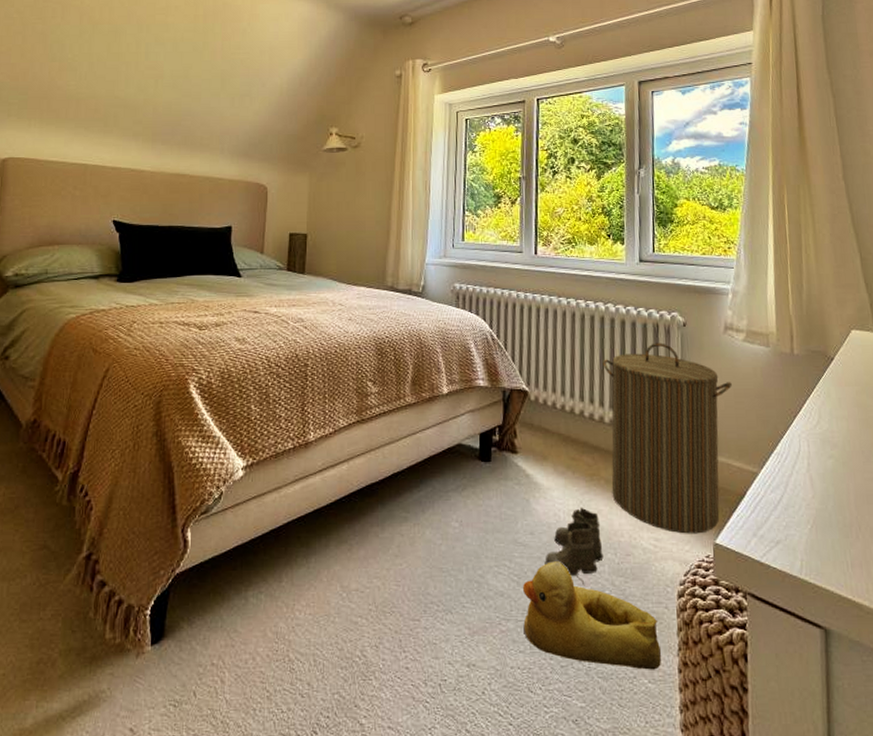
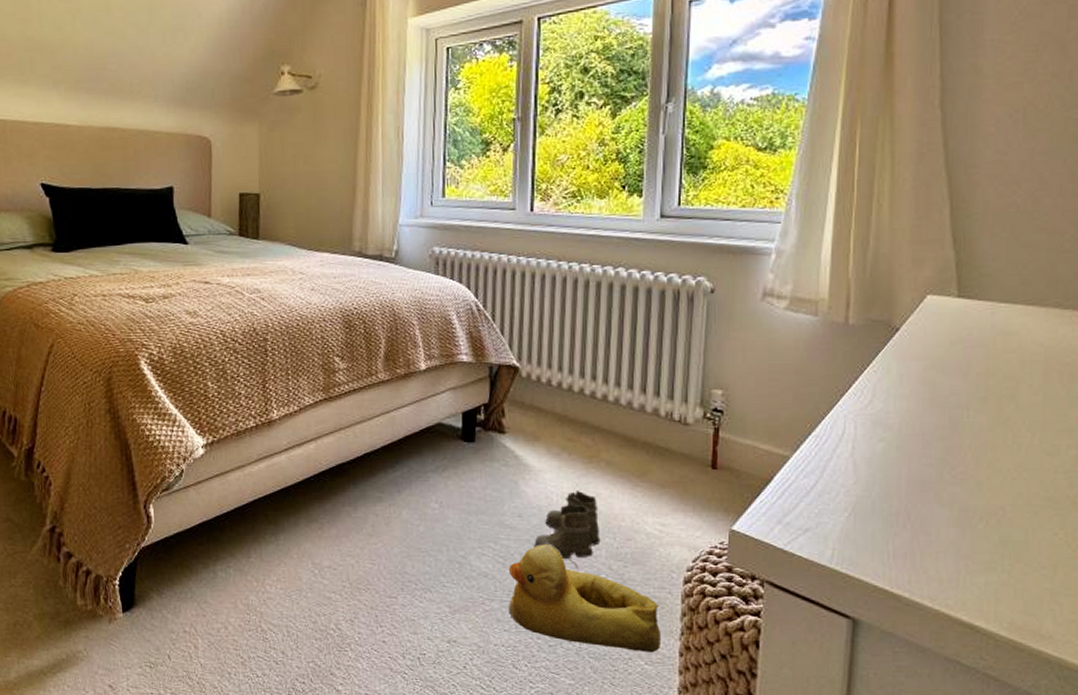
laundry hamper: present [602,343,732,534] -> none [609,312,766,520]

